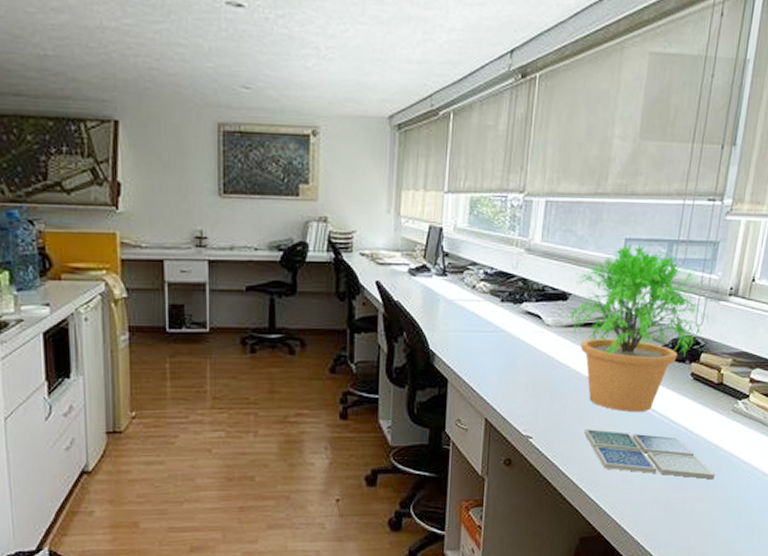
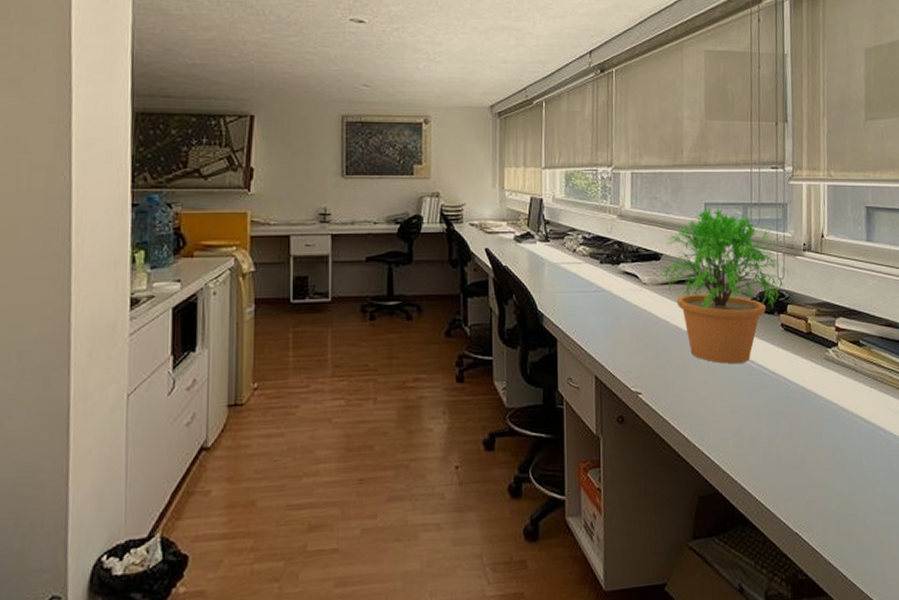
drink coaster: present [584,429,715,480] -> none [690,382,819,429]

